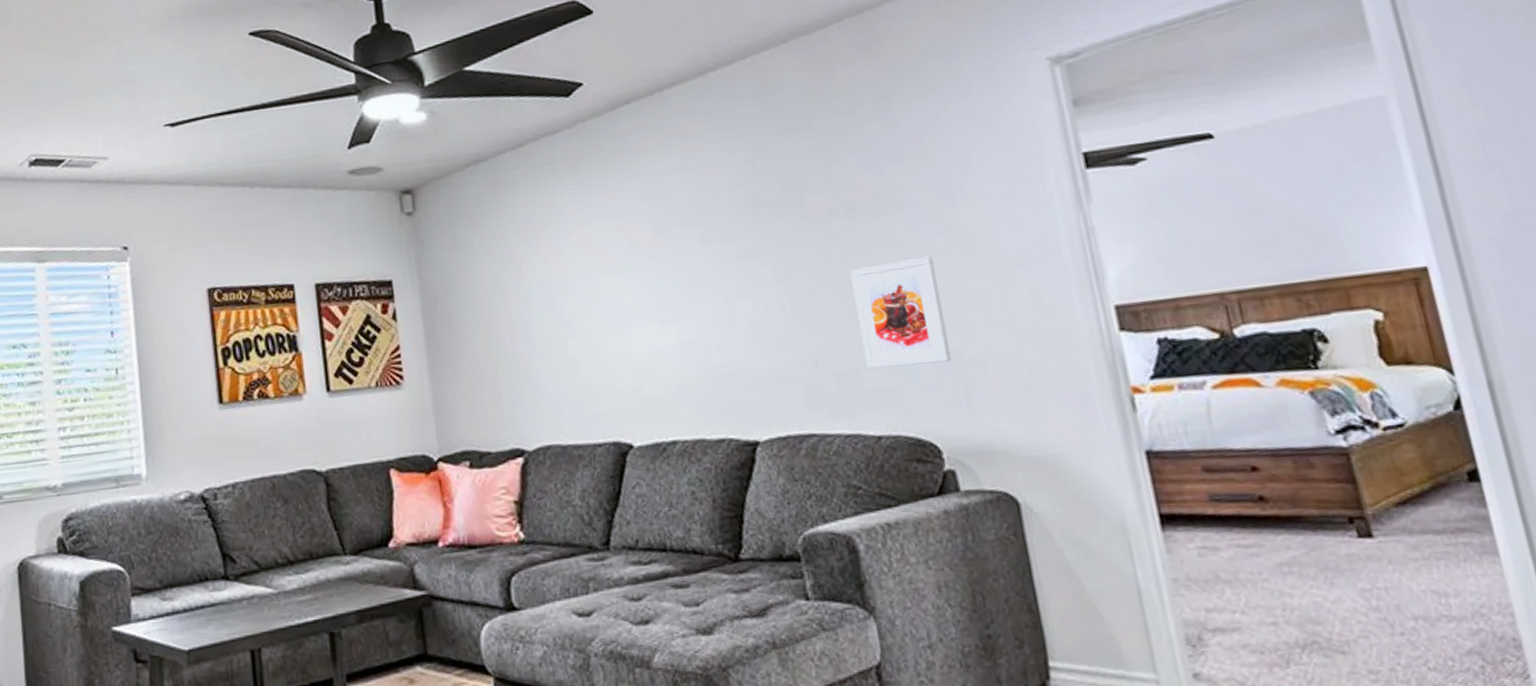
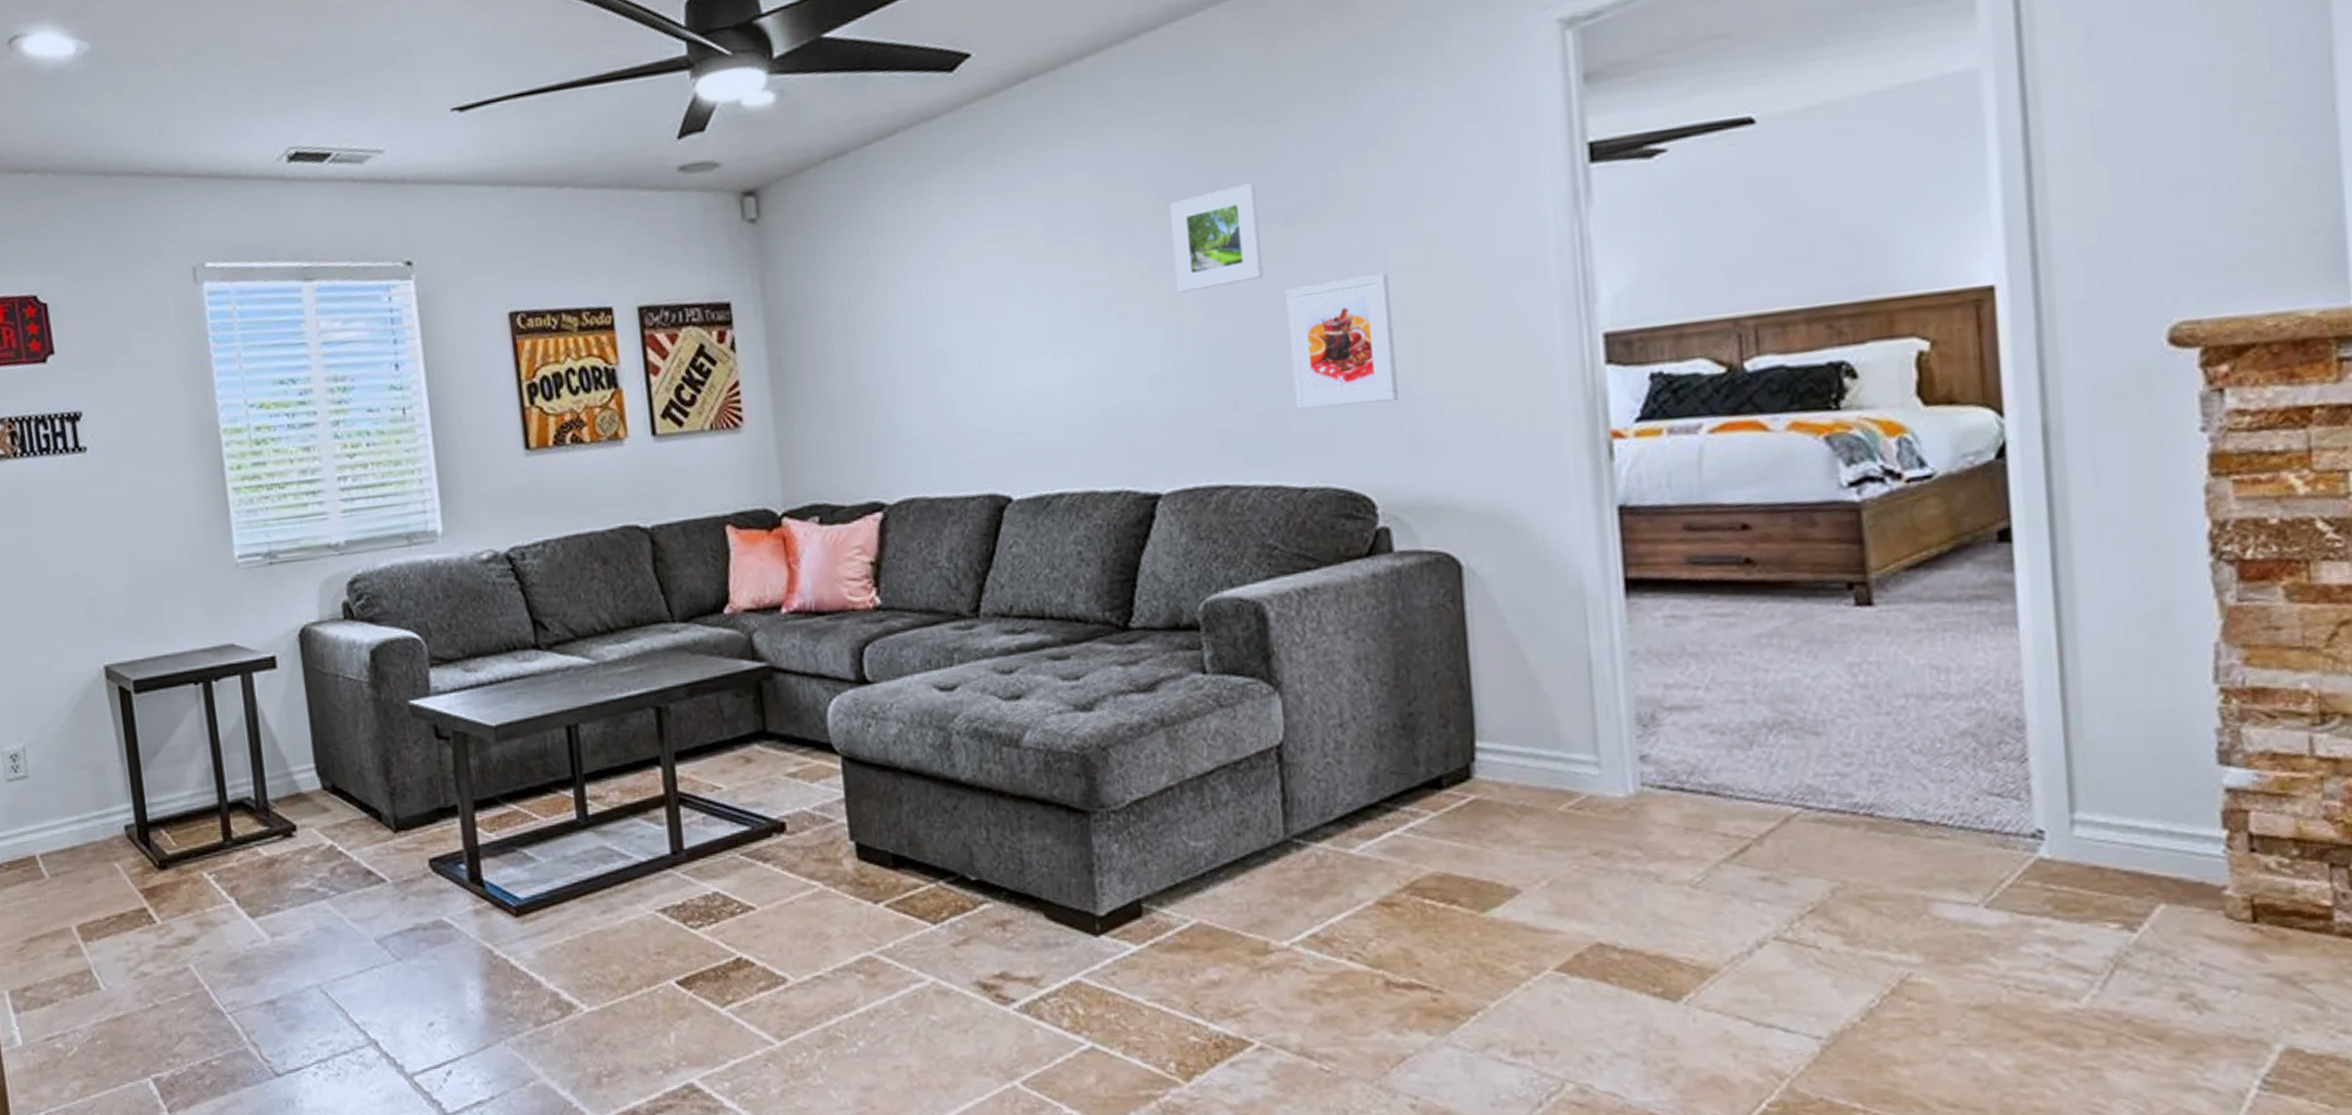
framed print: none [749,184,830,273] -> present [1168,183,1263,293]

